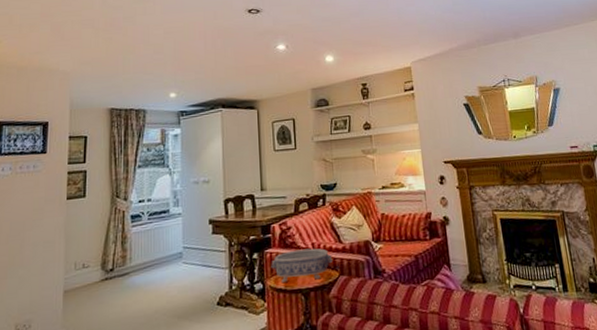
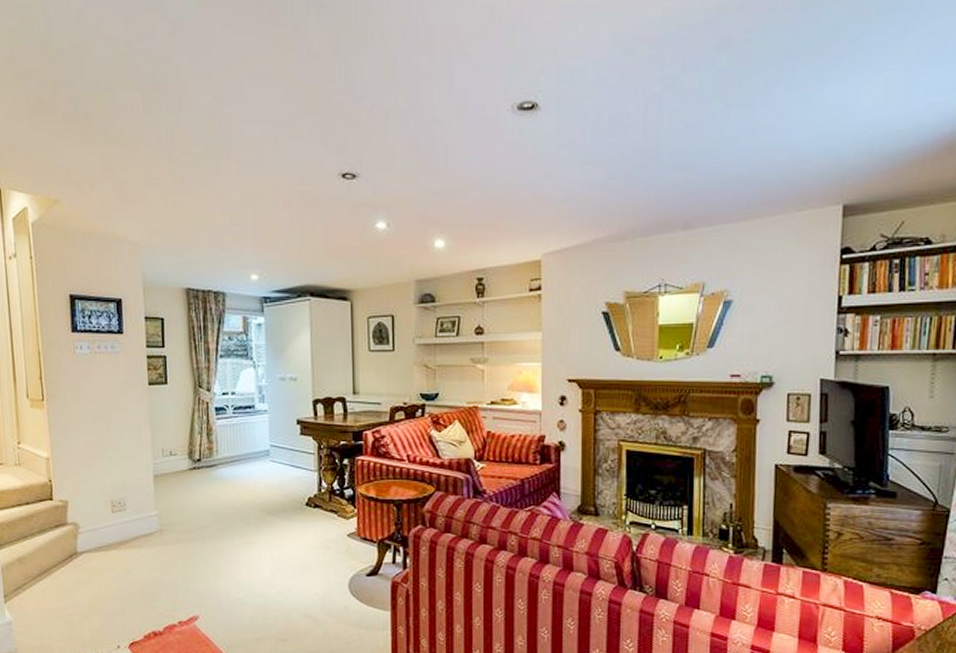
decorative bowl: present [271,248,333,284] -> none [362,460,430,492]

